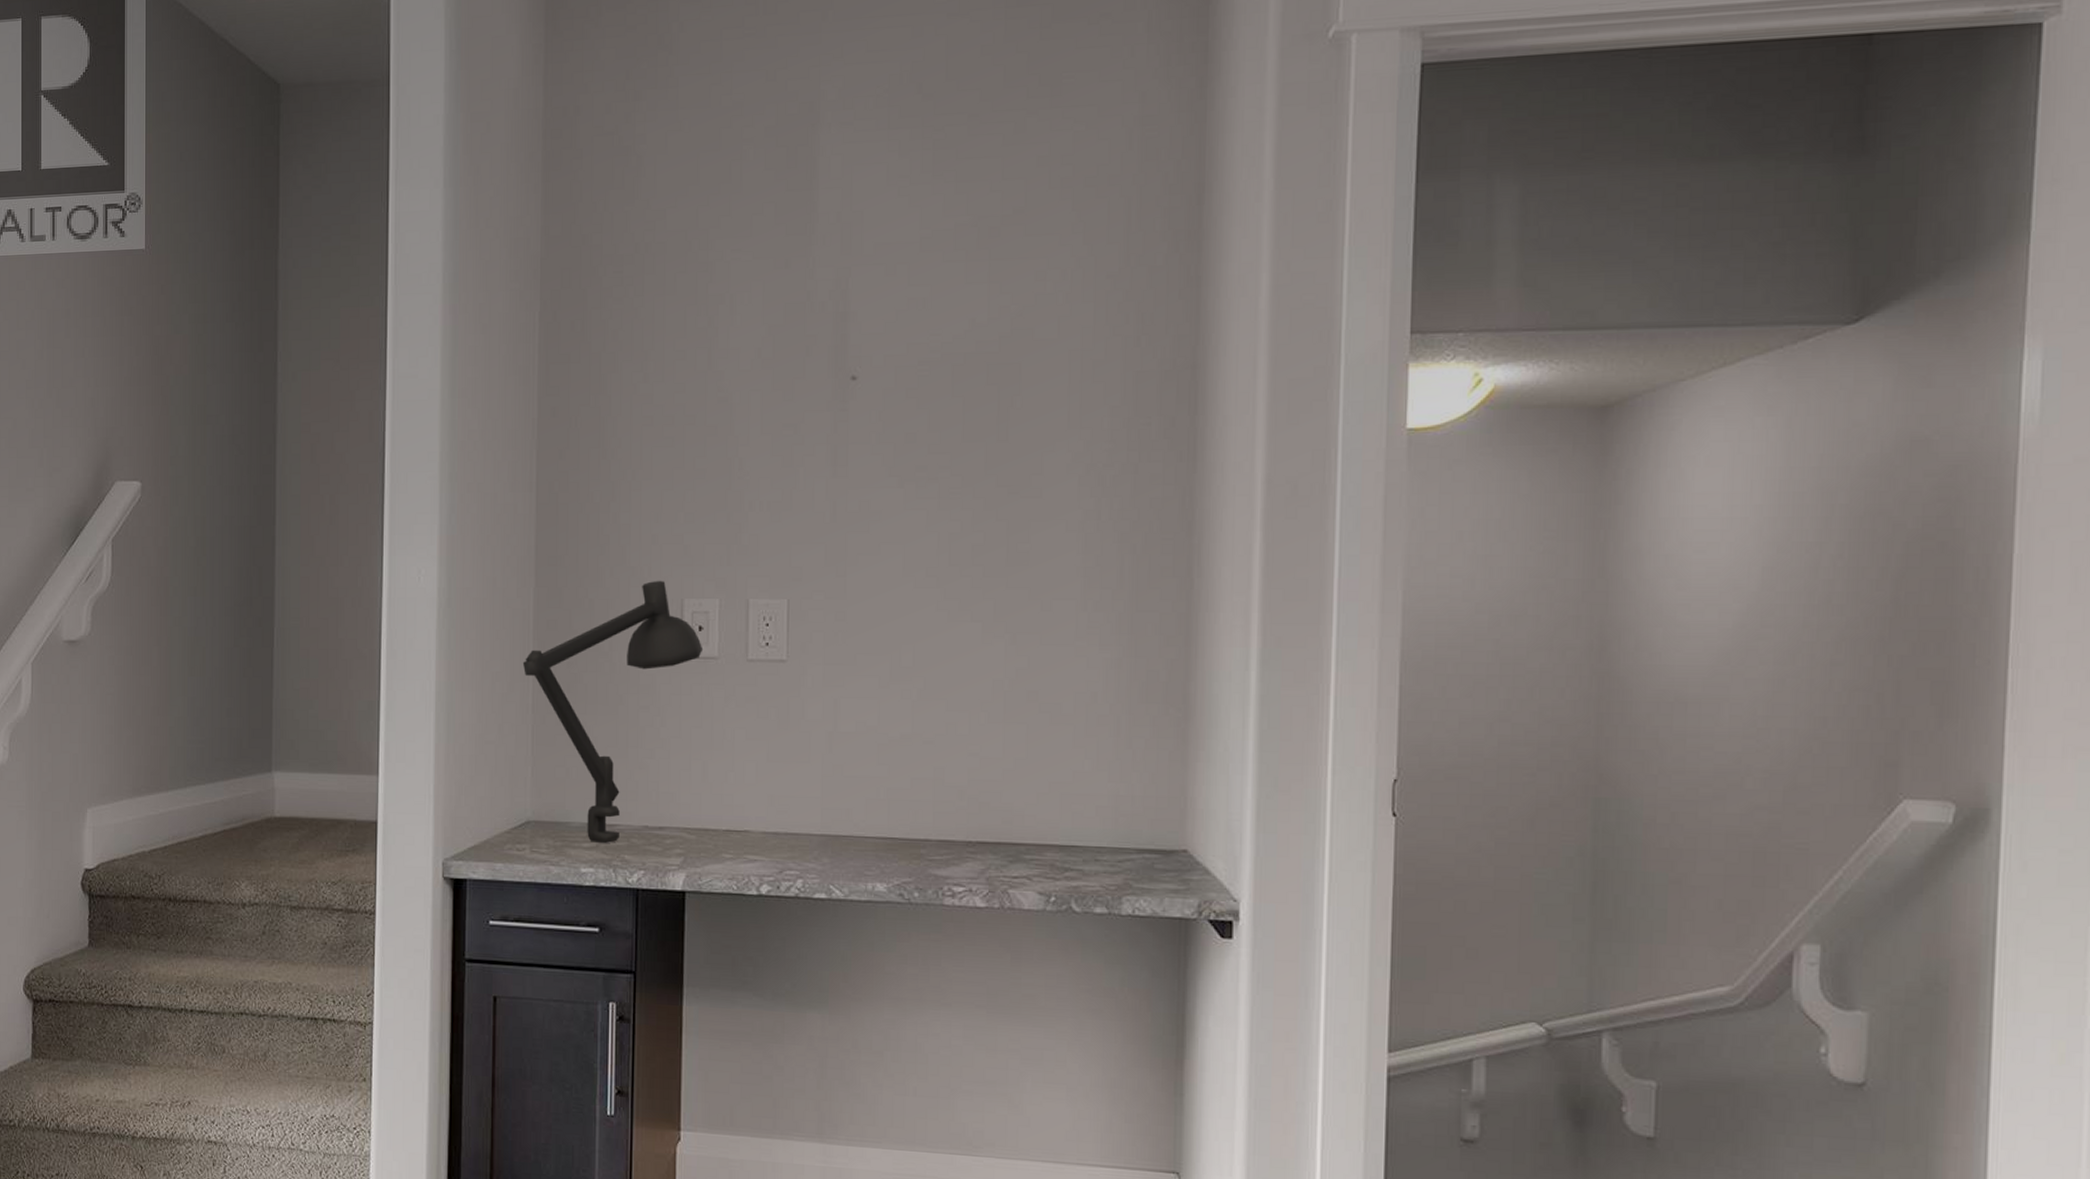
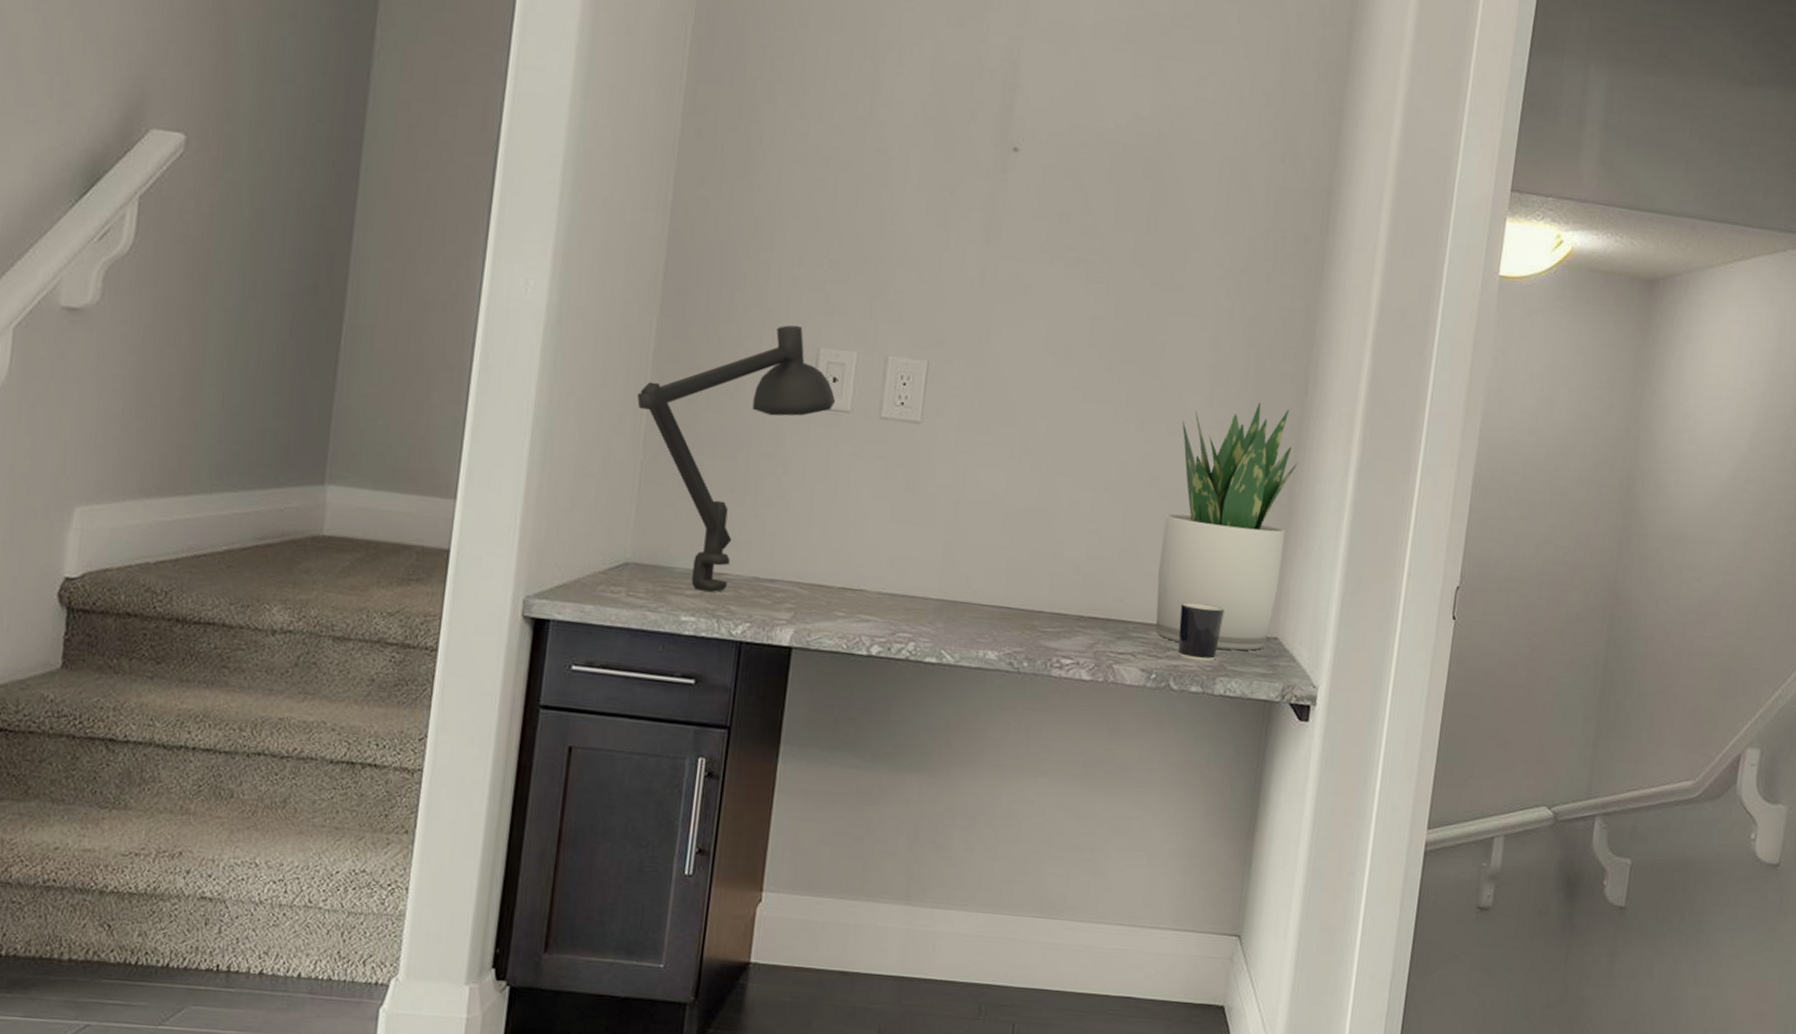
planter: none [1047,601,1190,867] -> present [1155,402,1298,651]
mug: none [1074,819,1125,881] -> present [1177,602,1225,663]

